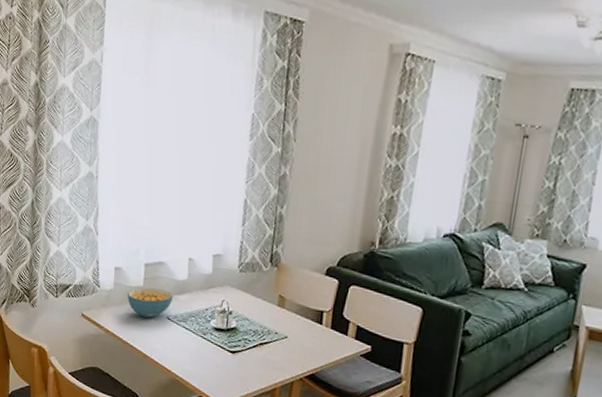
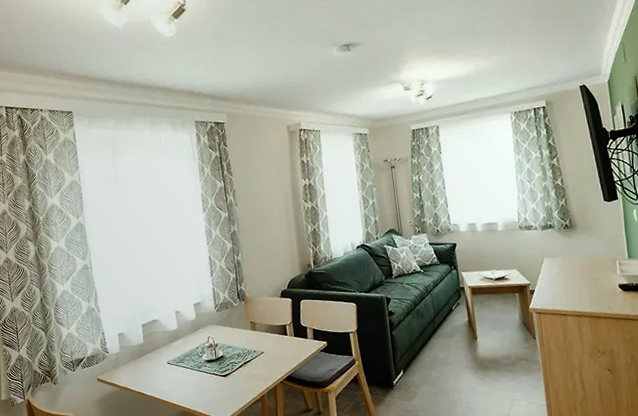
cereal bowl: present [127,287,174,318] -> none [131,341,170,368]

